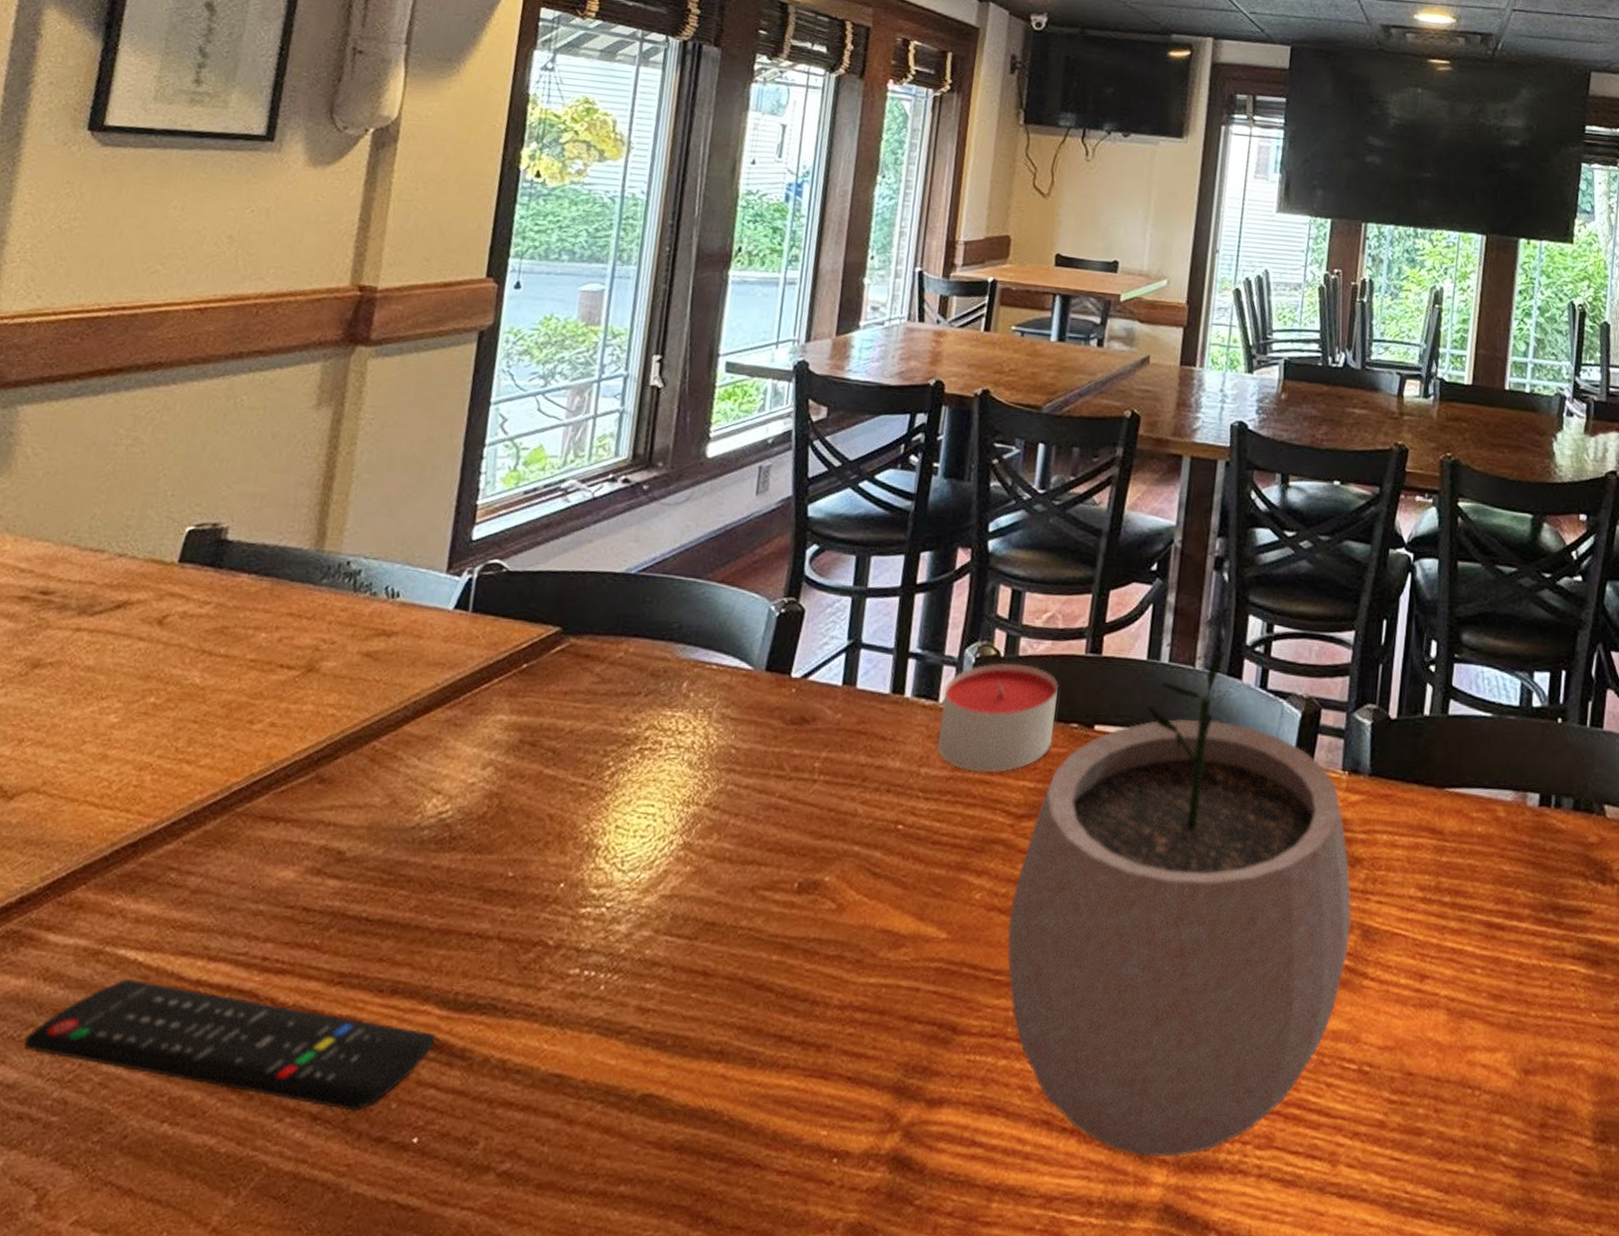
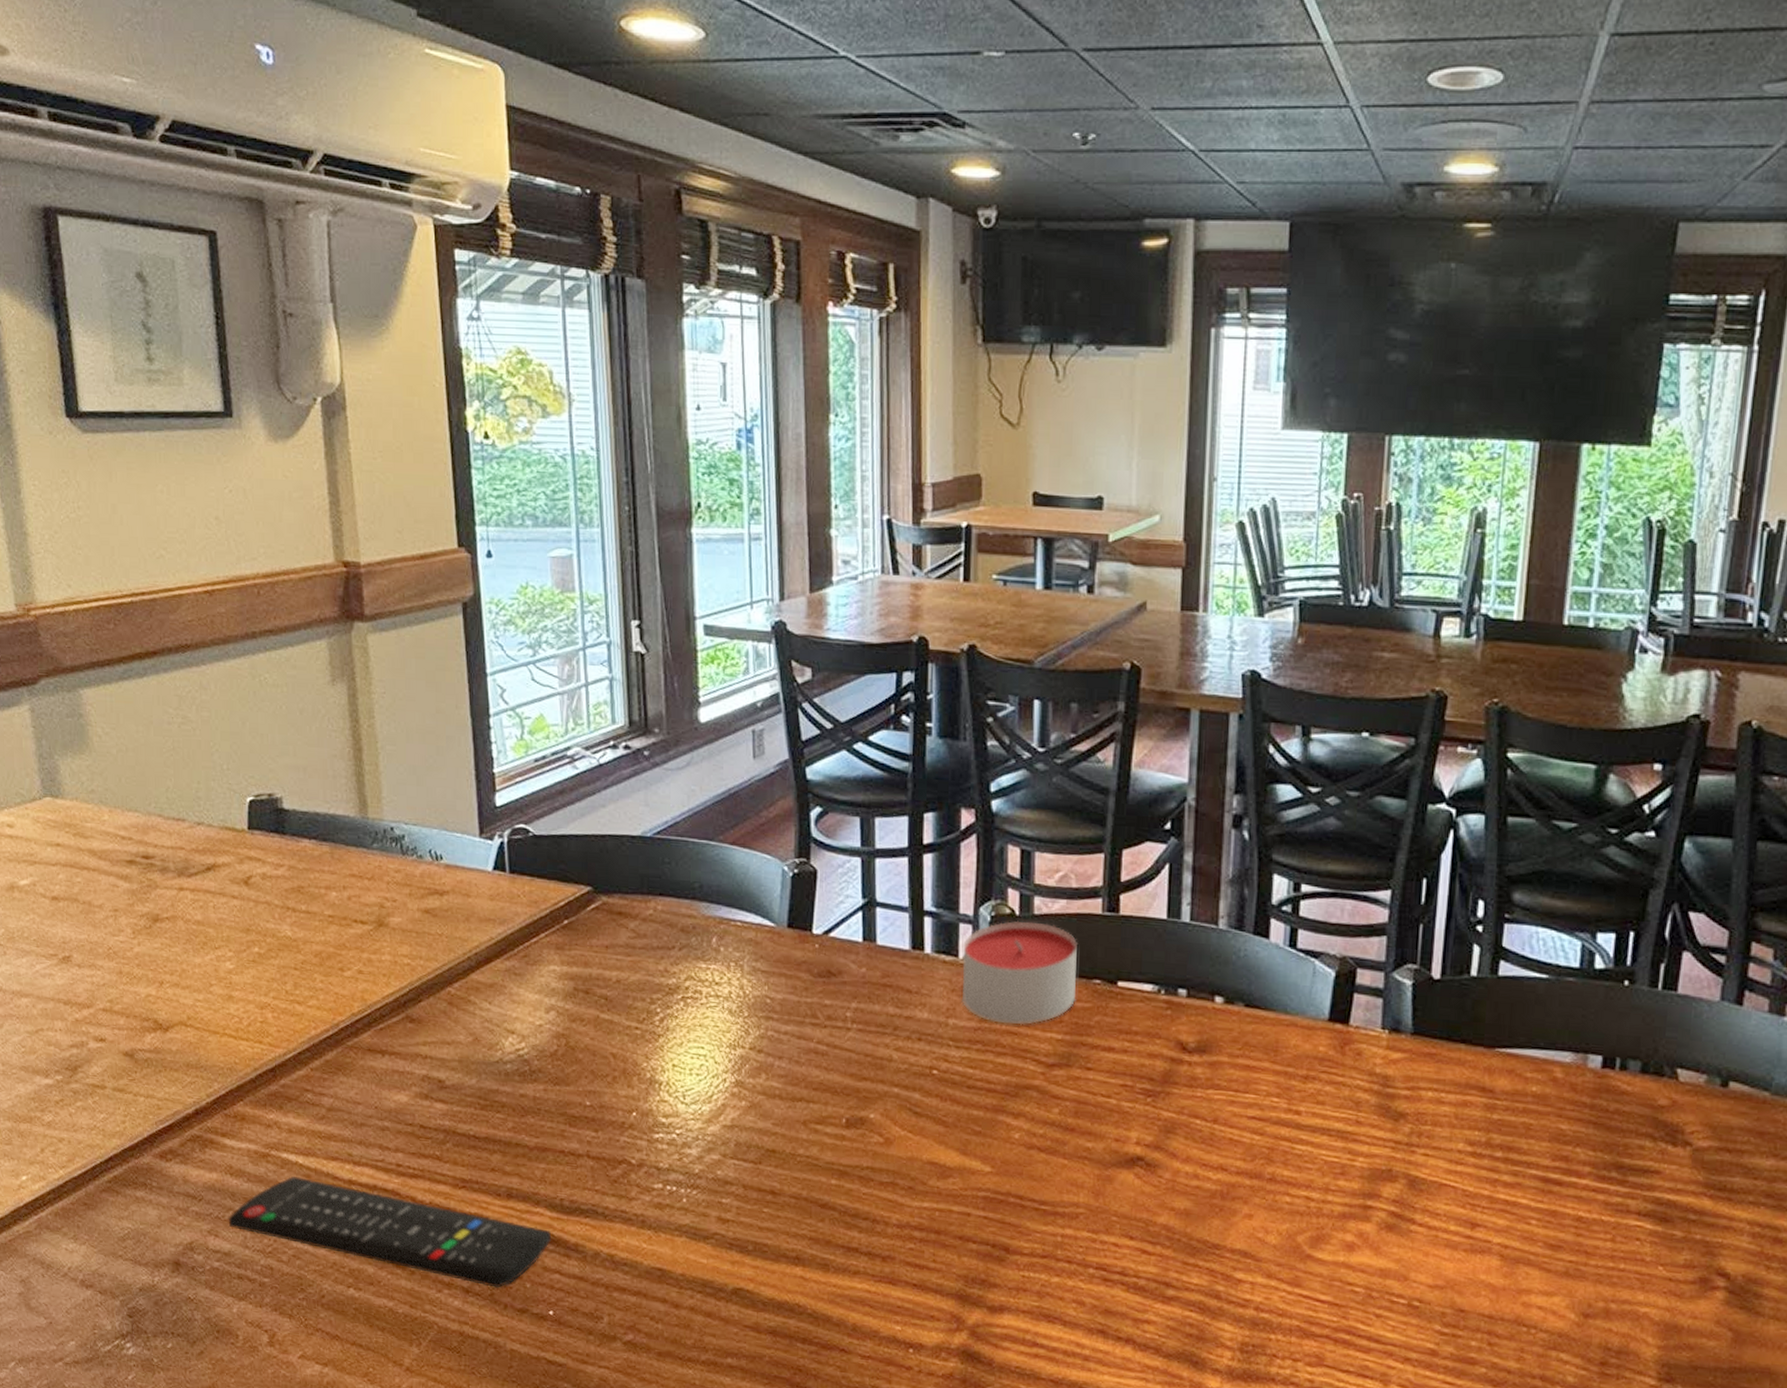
plant pot: present [1007,650,1352,1158] -> none [1048,909,1397,1369]

